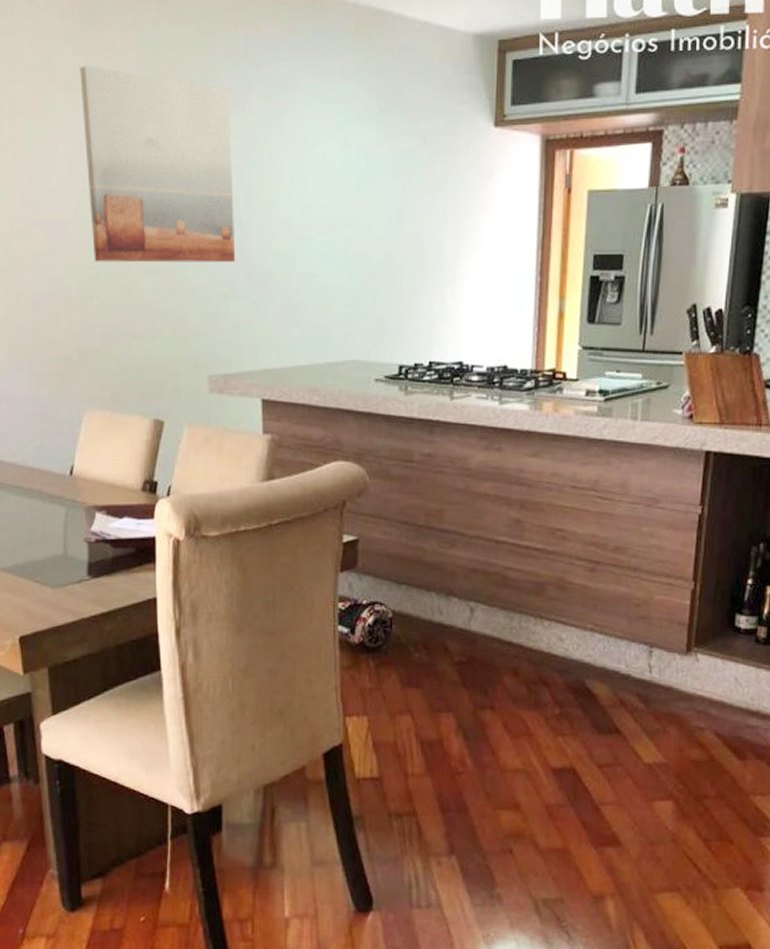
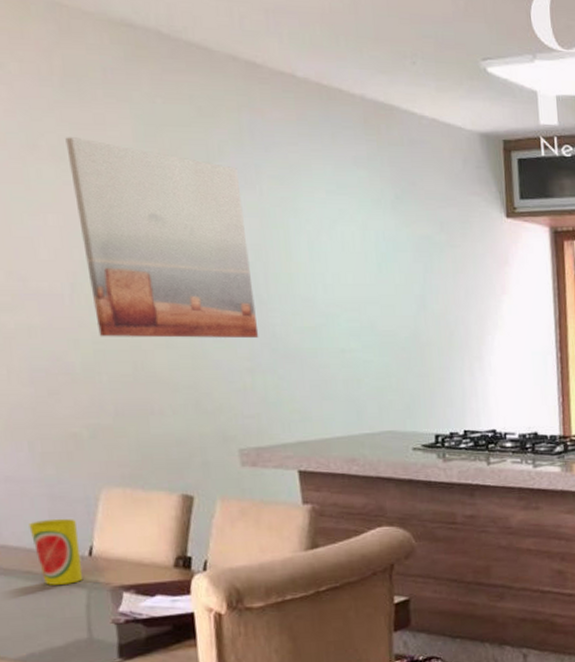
cup: none [23,437,64,502] -> present [29,518,83,586]

